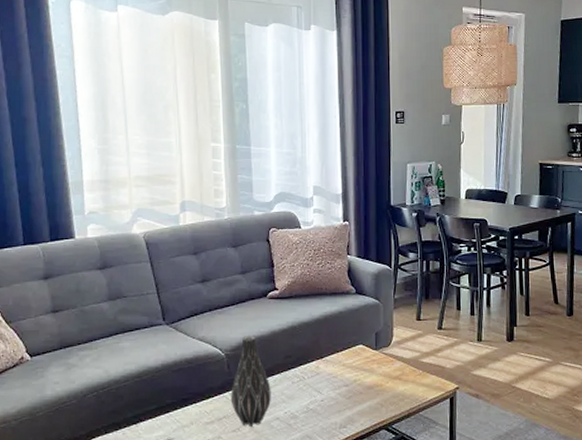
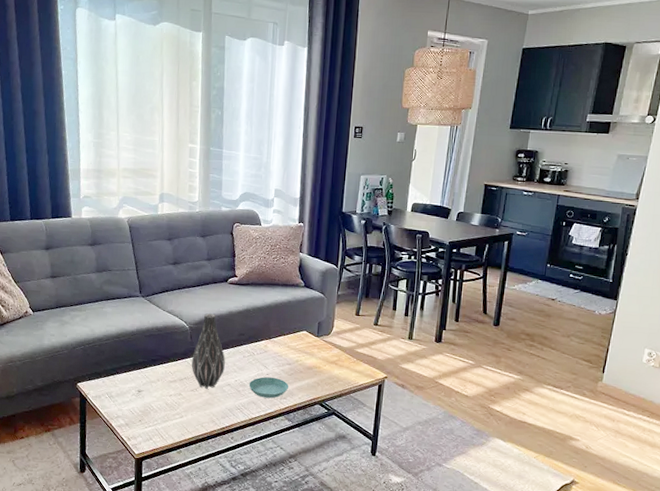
saucer: none [301,404,349,430] -> present [249,377,289,399]

